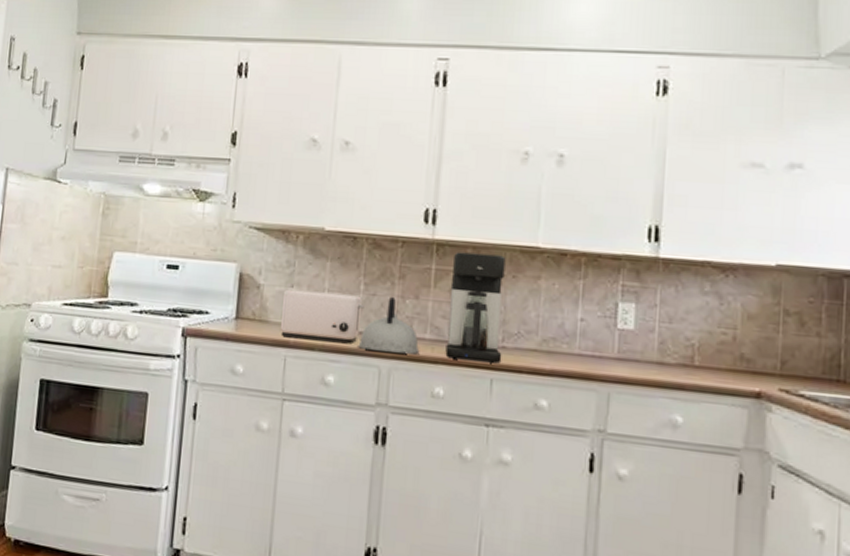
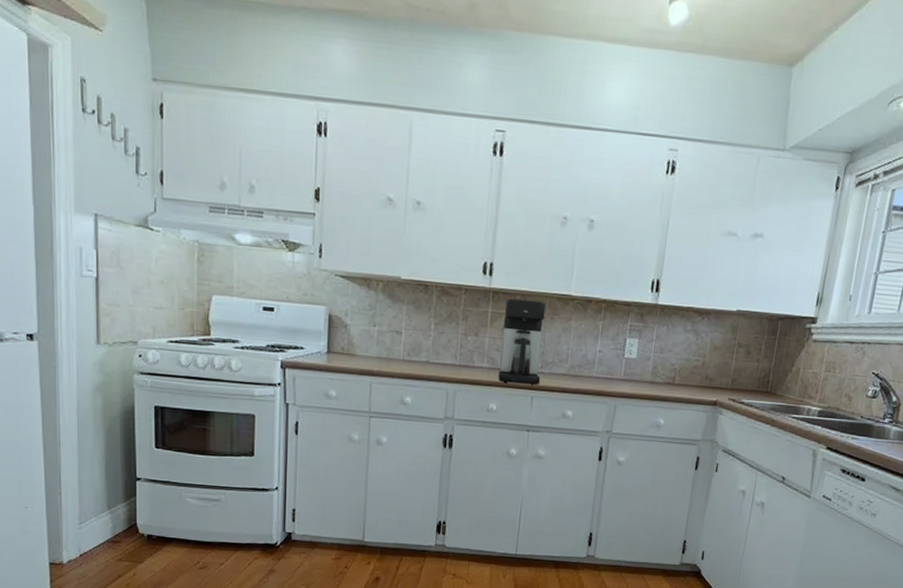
toaster: present [280,289,364,344] -> none [365,328,435,372]
kettle: present [358,296,420,355] -> none [430,333,479,379]

